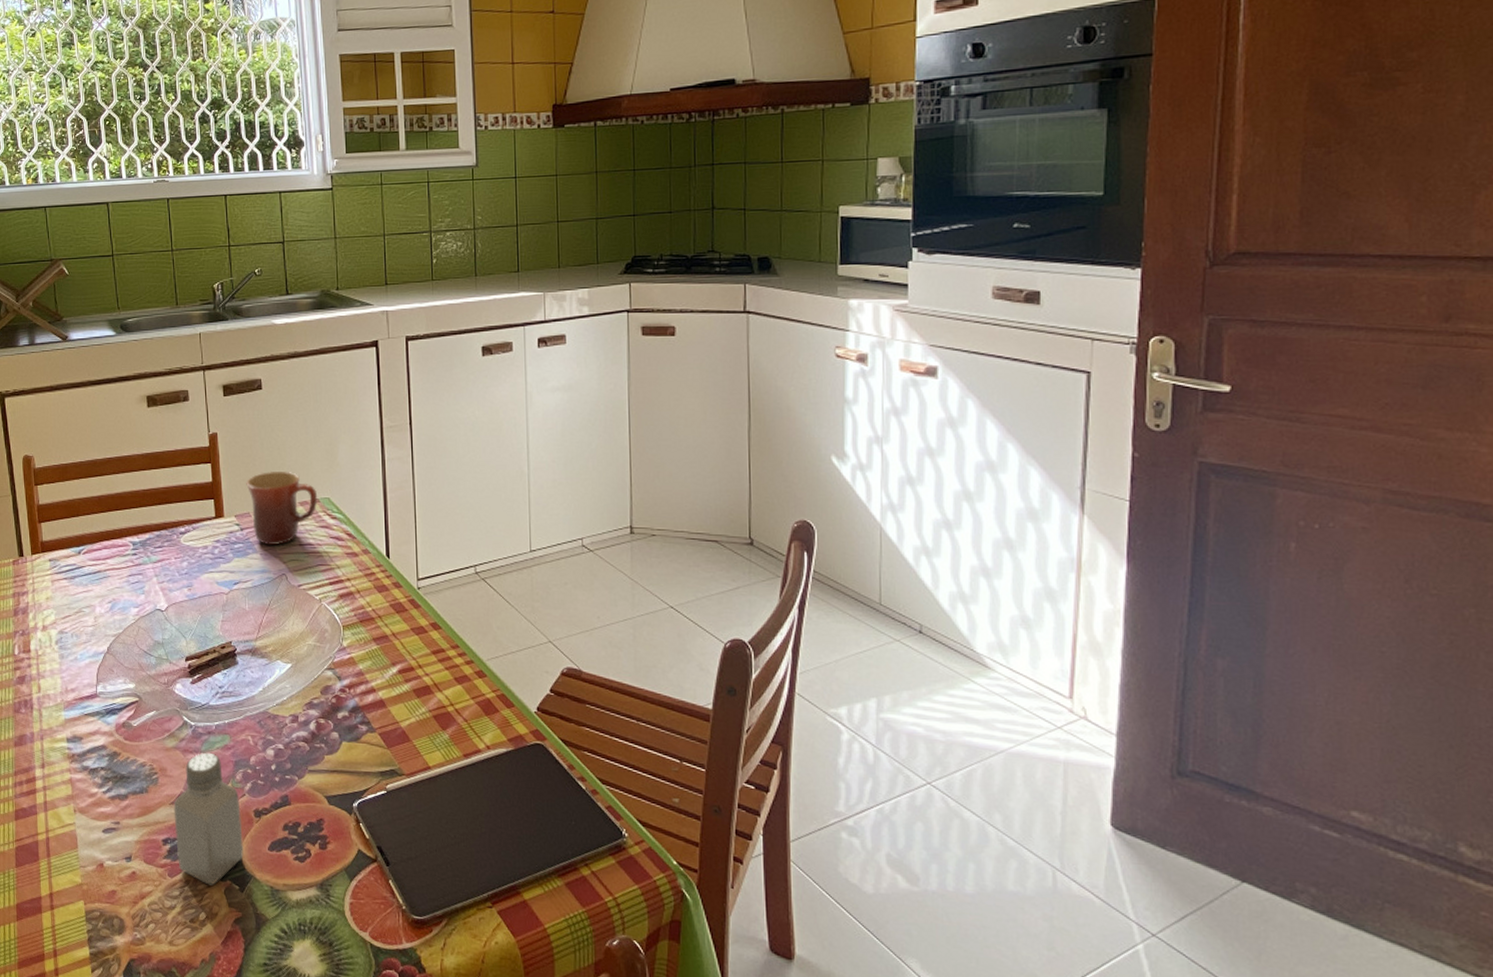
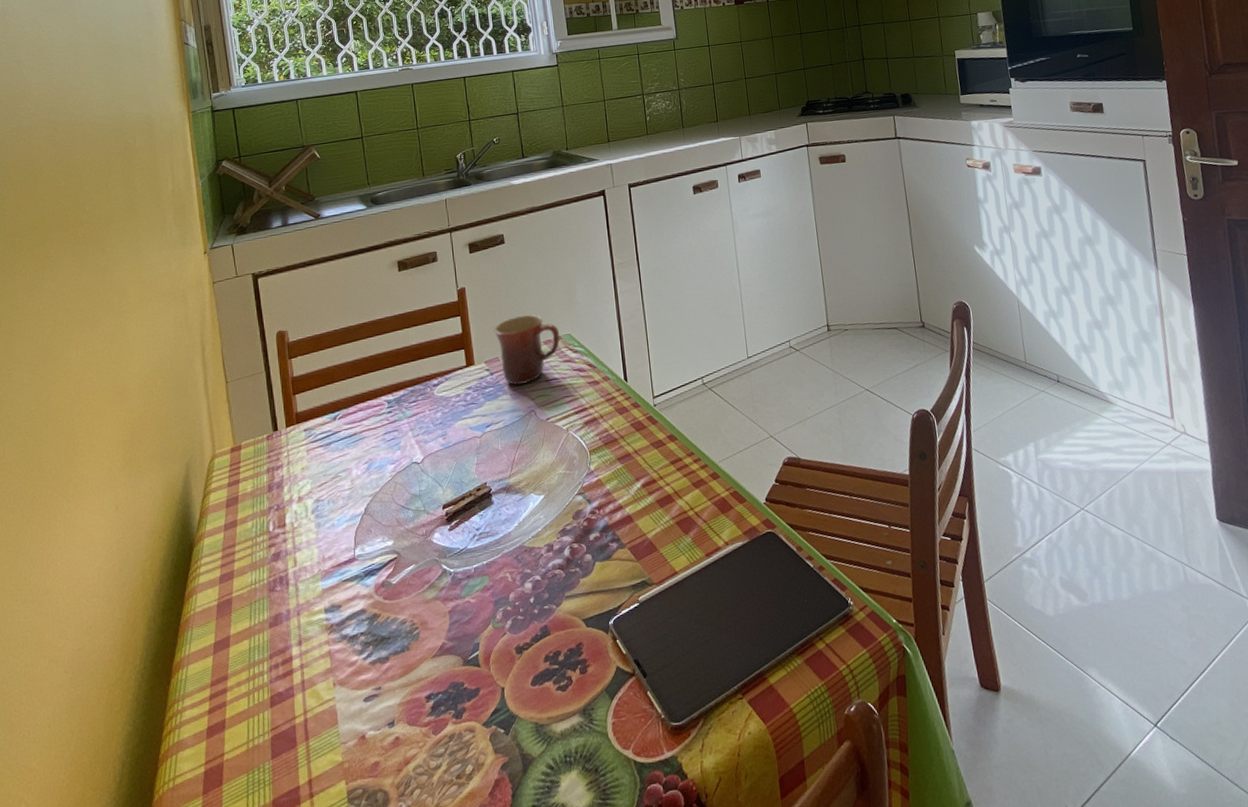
saltshaker: present [173,752,244,886] -> none [435,596,507,735]

